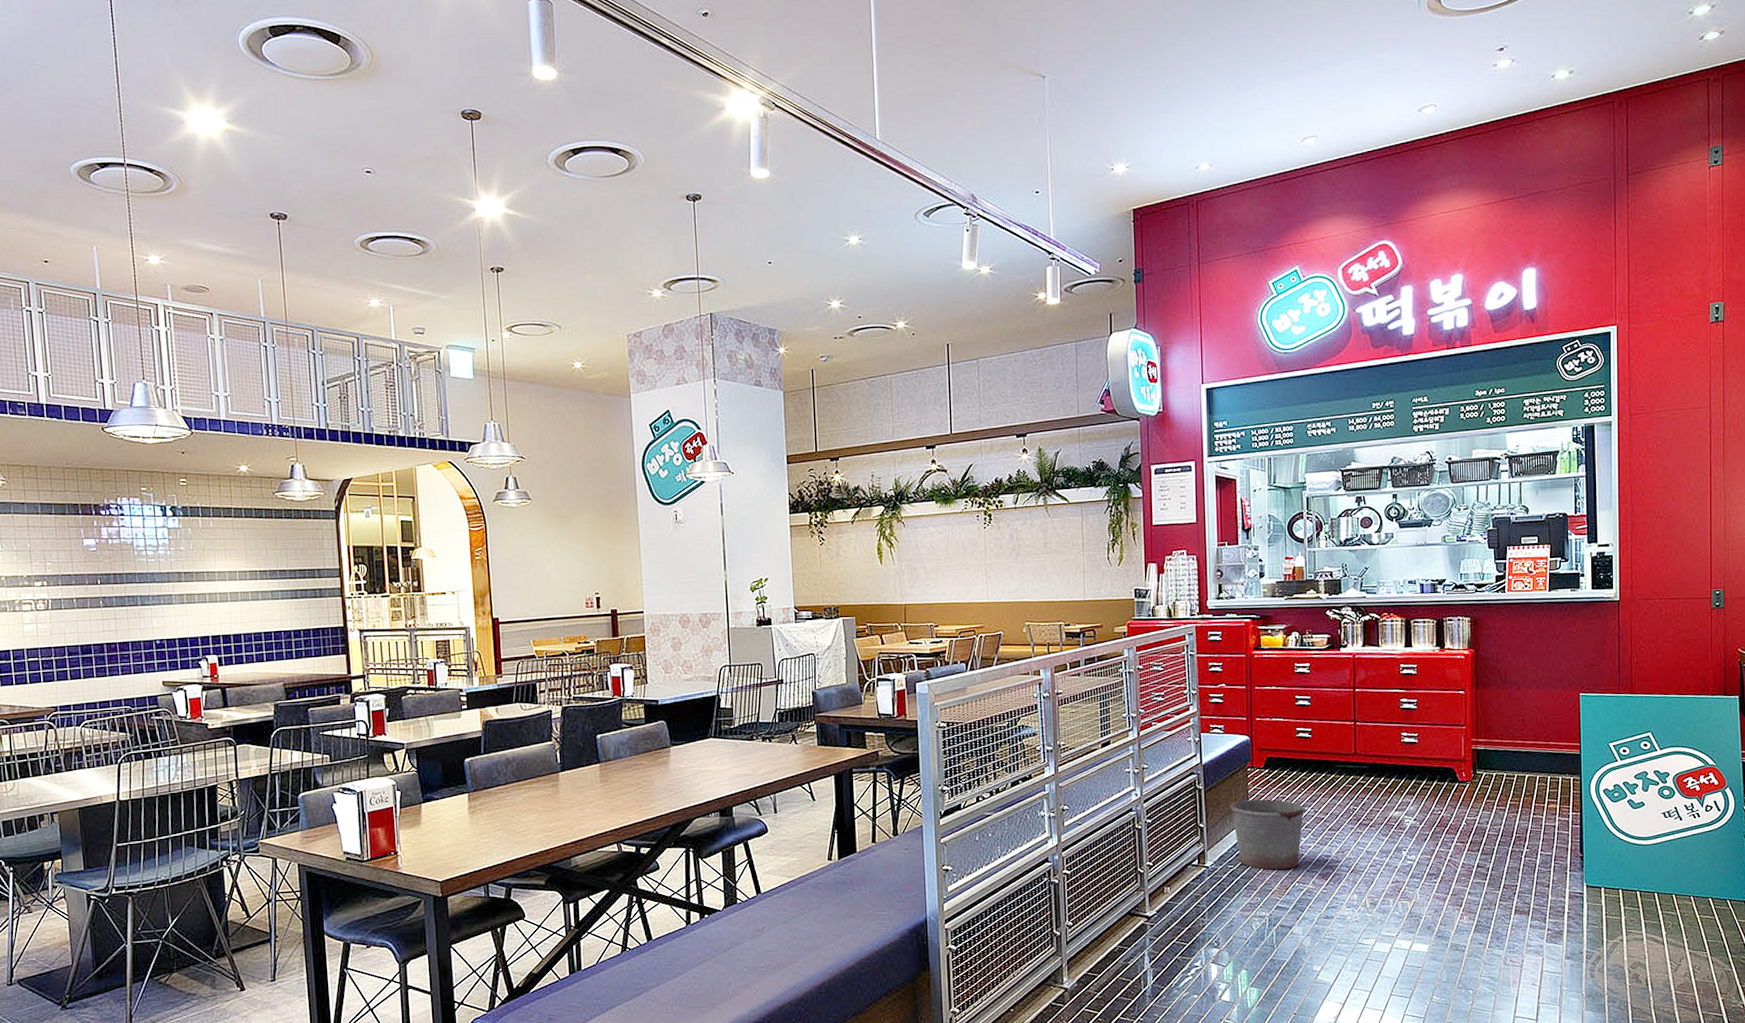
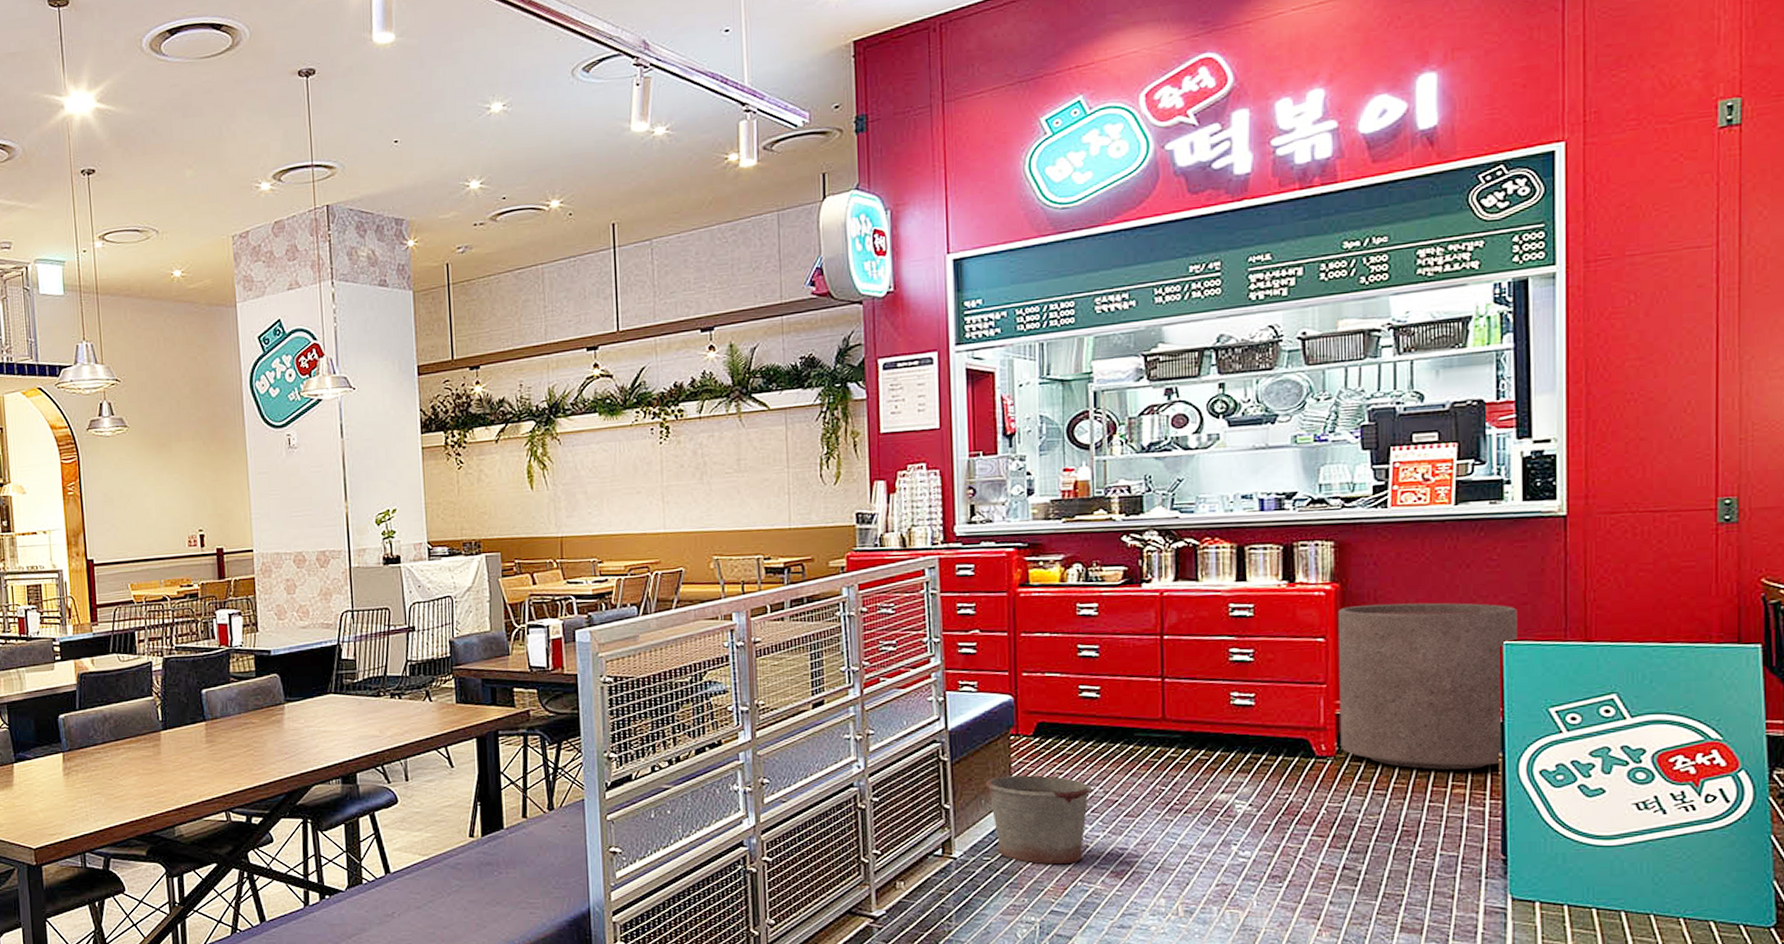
trash can: none [1474,664,1589,790] -> present [1339,602,1517,770]

